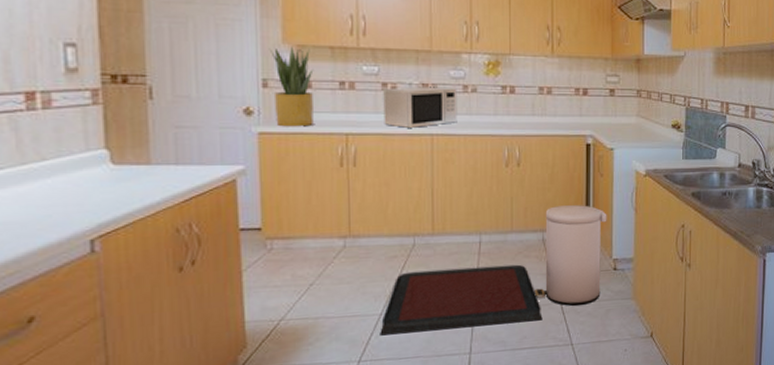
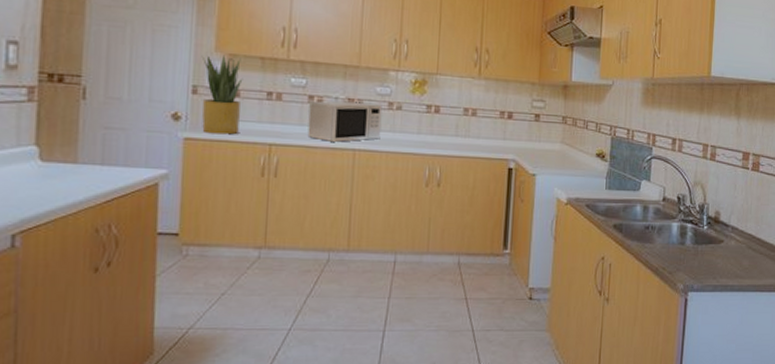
doormat: present [380,264,543,336] -> none [287,287,453,352]
pedal bin: present [534,204,607,306] -> none [446,228,526,334]

